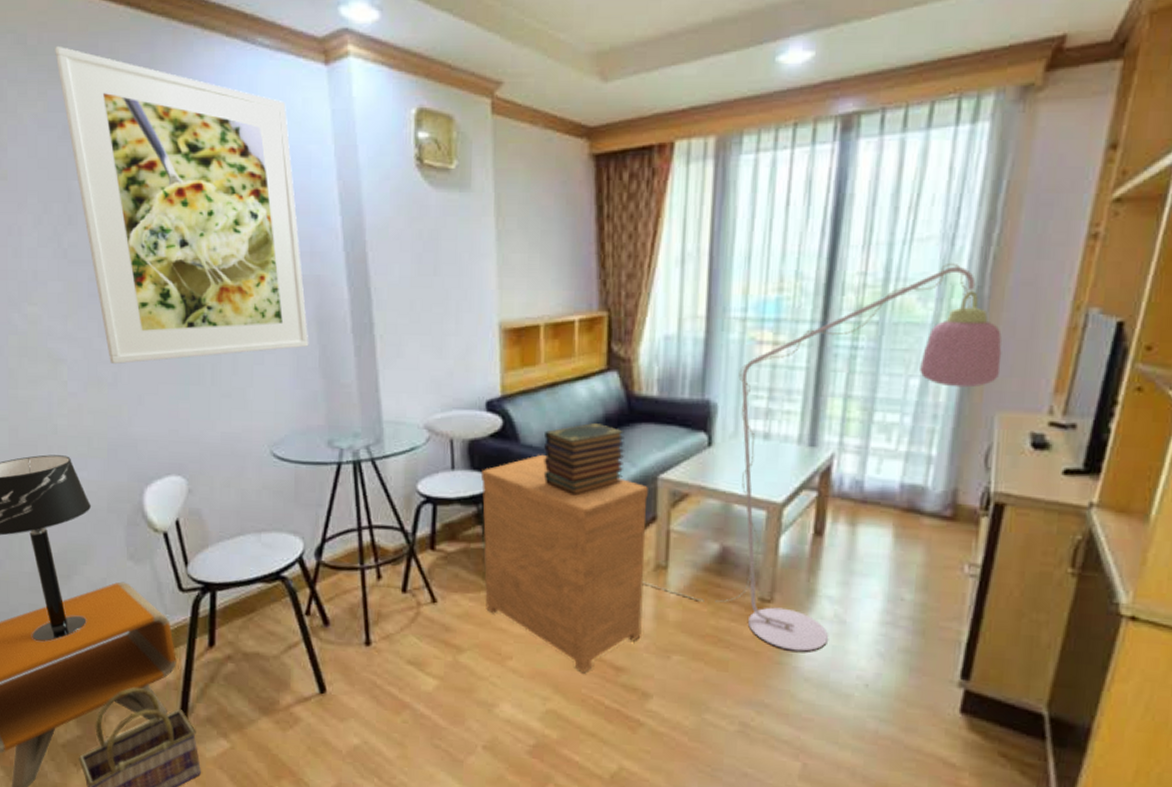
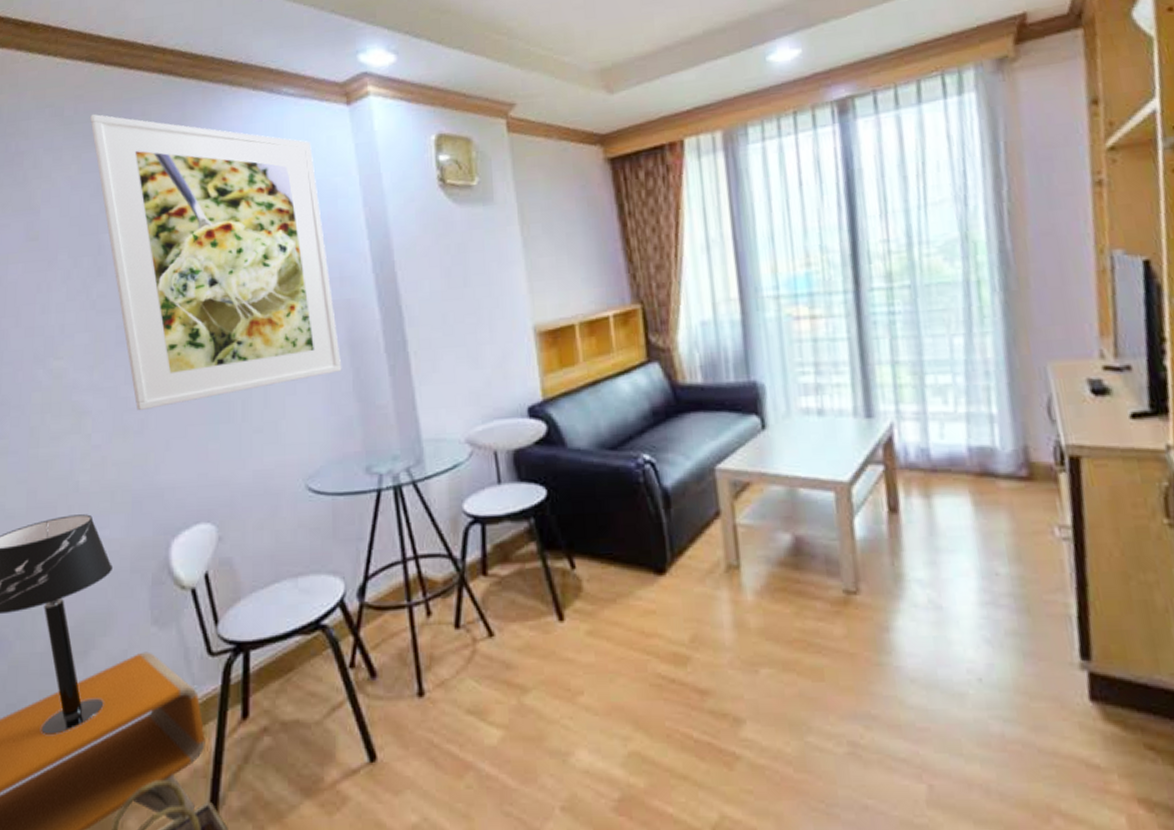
nightstand: present [480,454,648,674] -> none [529,456,723,702]
book stack: present [544,422,625,496] -> none [592,417,679,498]
floor lamp: present [642,262,1002,652] -> none [715,221,1042,648]

